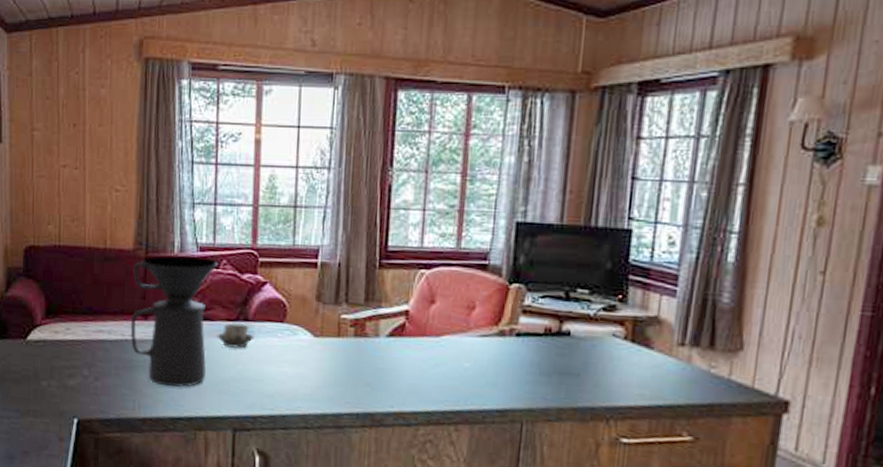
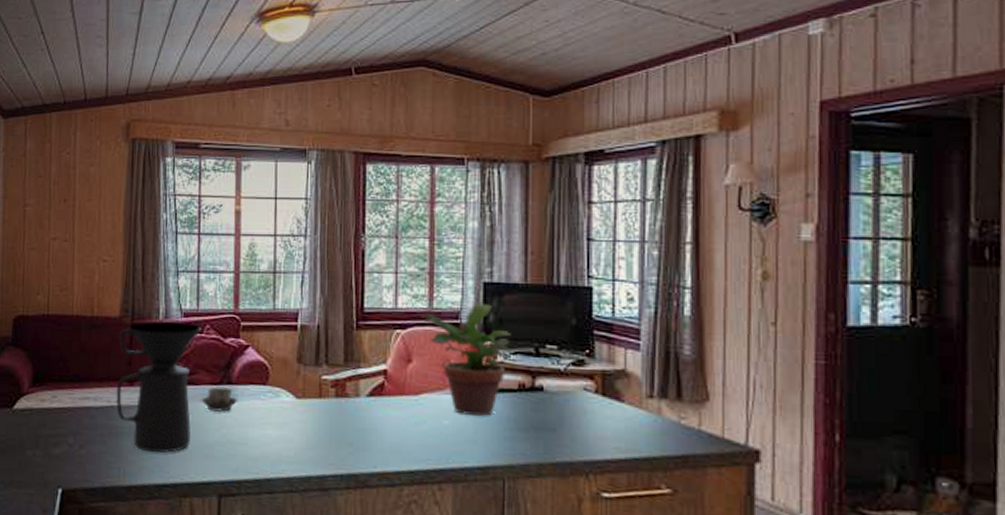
potted plant: none [447,244,543,360] -> present [421,304,514,416]

